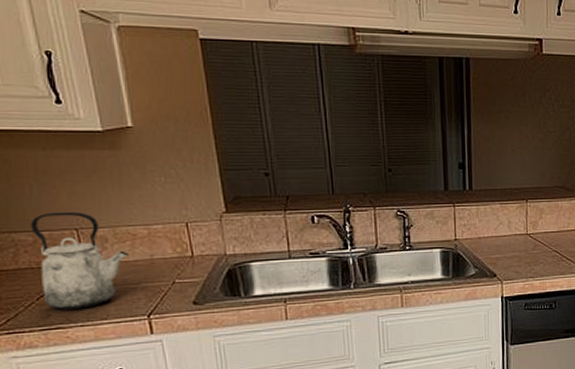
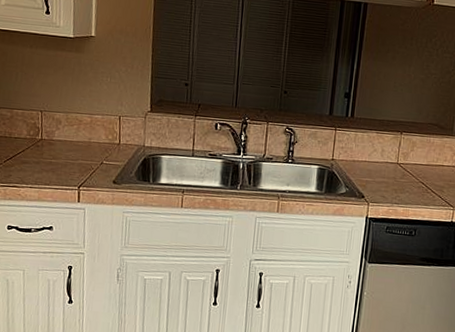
kettle: present [30,211,130,310] -> none [9,95,74,174]

